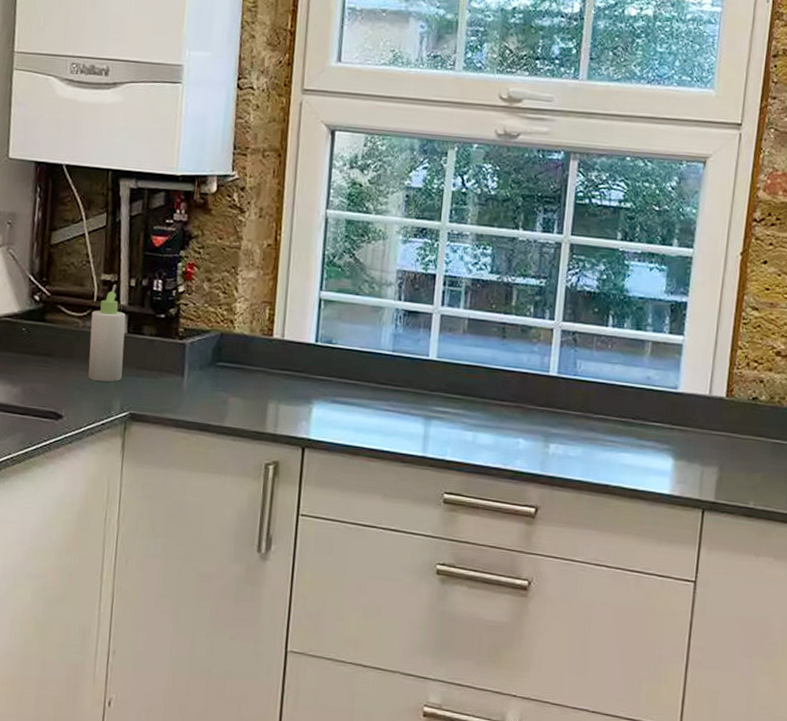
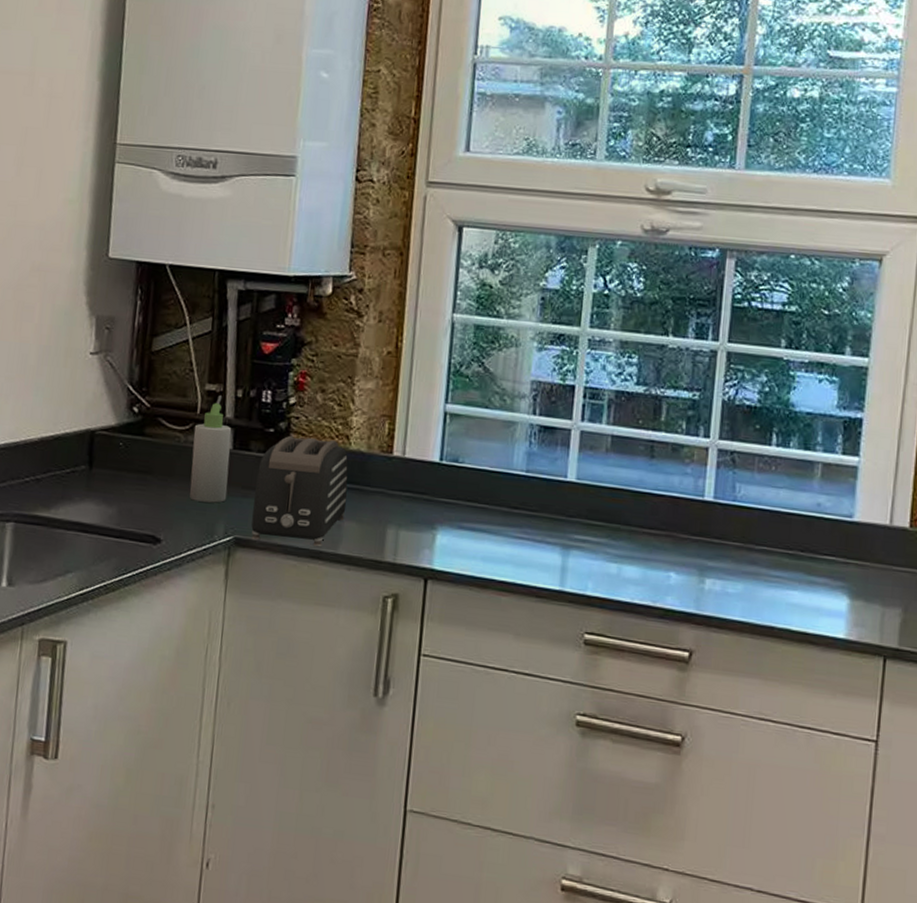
toaster: none [145,321,233,421] -> present [251,436,349,548]

